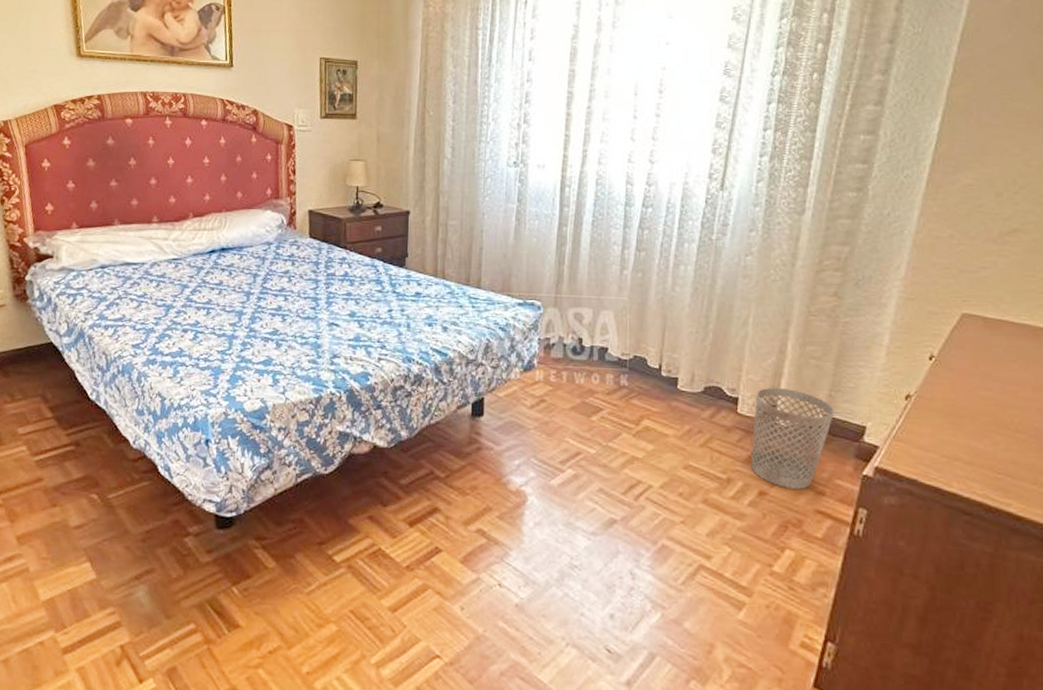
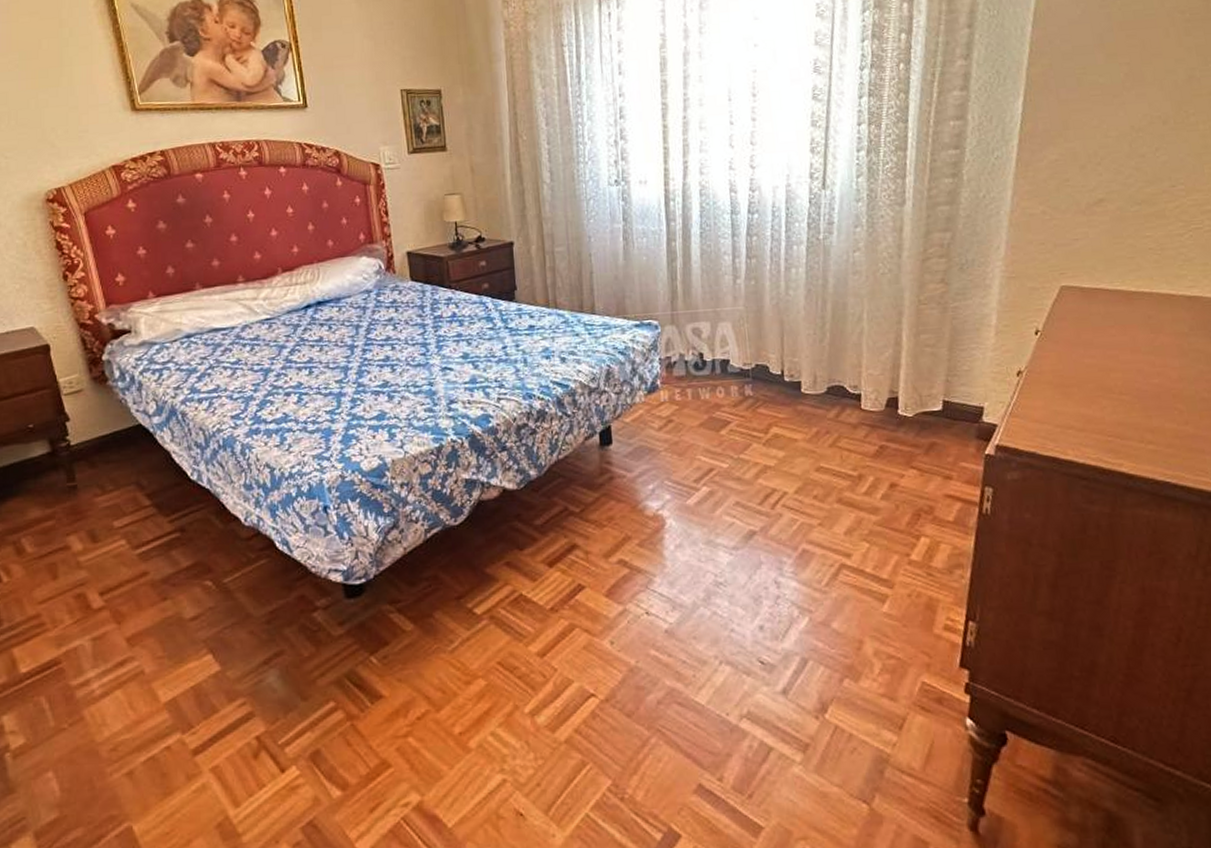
wastebasket: present [751,387,835,489] -> none [877,378,954,477]

